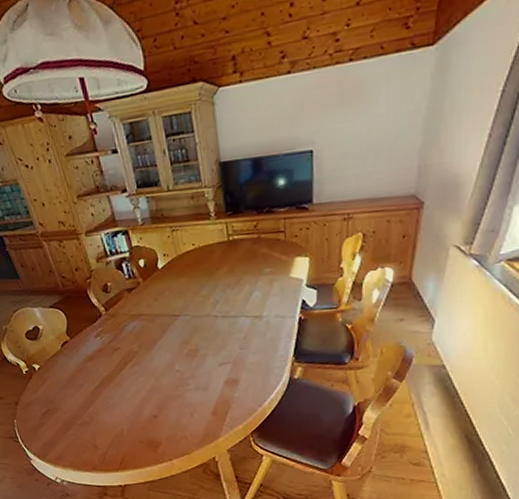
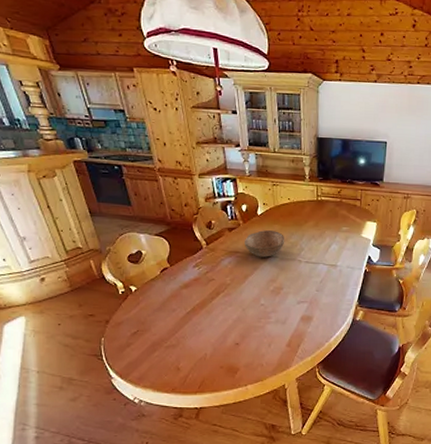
bowl: none [147,284,195,318] -> present [245,230,285,257]

